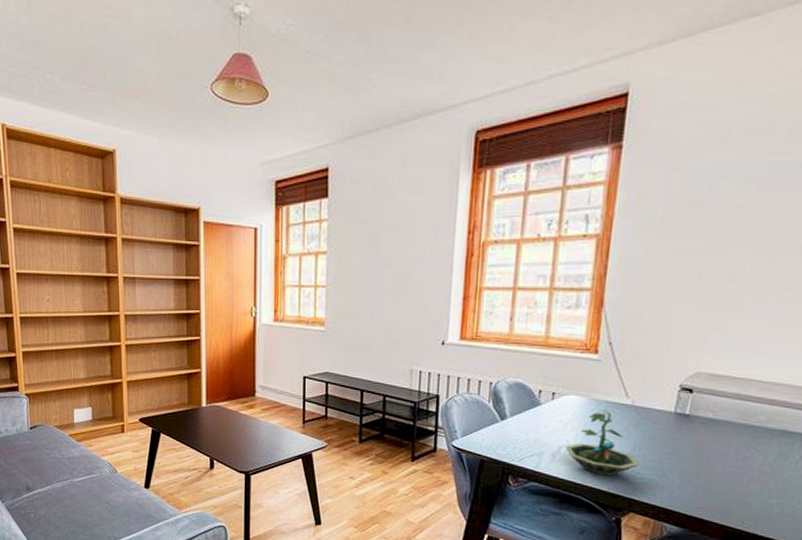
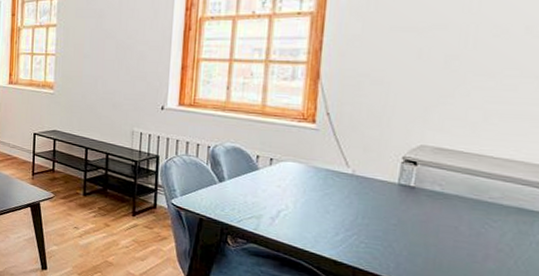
terrarium: present [565,410,640,476] -> none [284,177,363,243]

